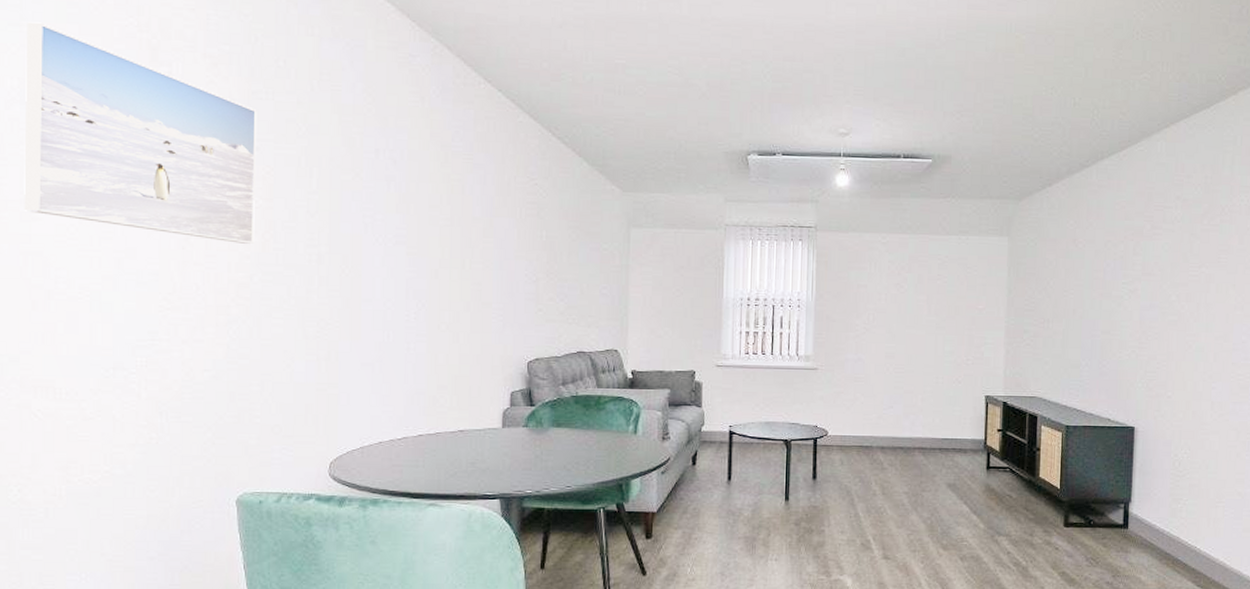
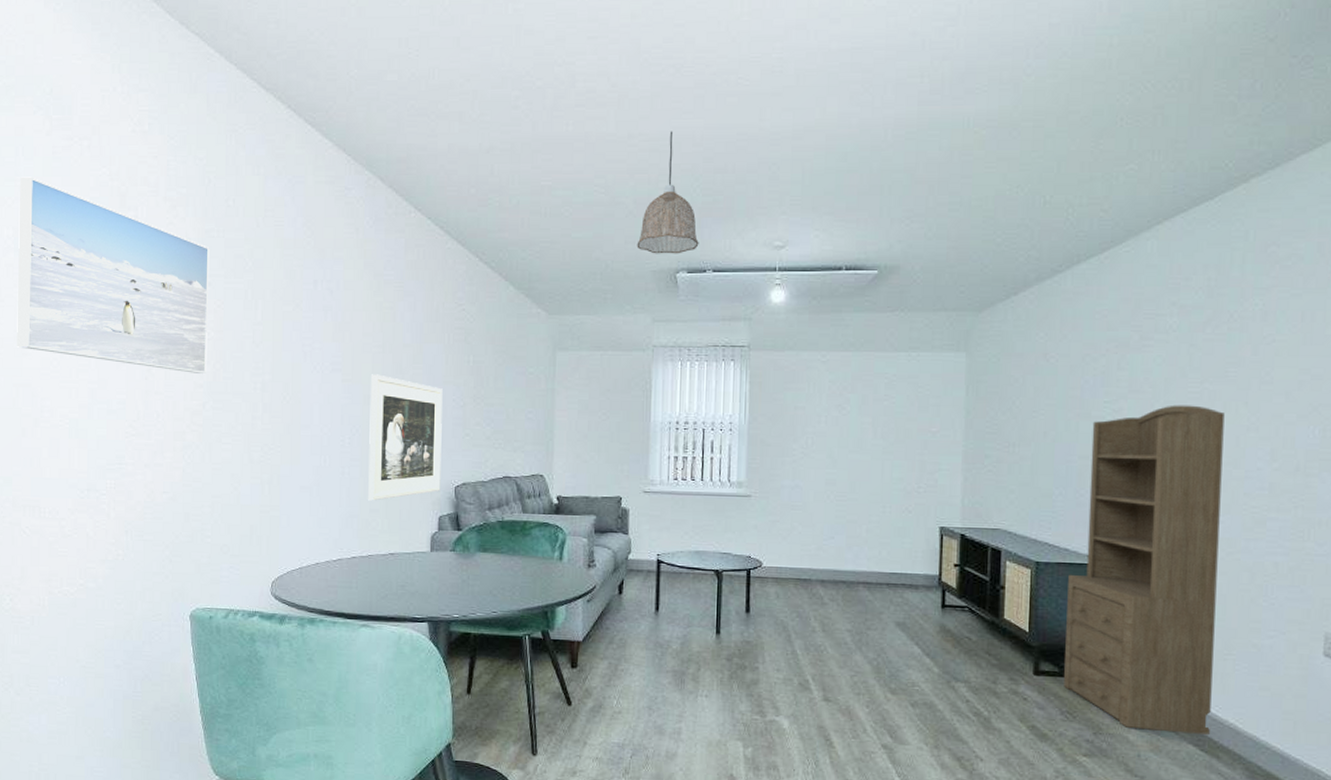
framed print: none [436,247,515,377] -> present [368,374,443,501]
pendant lamp: none [709,17,769,137] -> present [637,131,699,254]
shelving unit: none [1089,286,1217,572] -> present [1064,405,1225,735]

